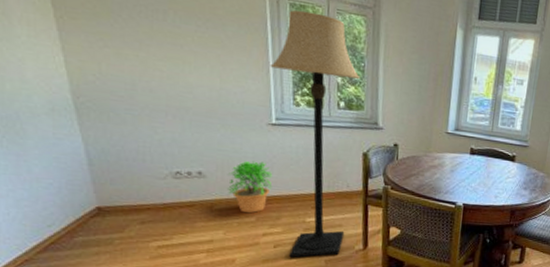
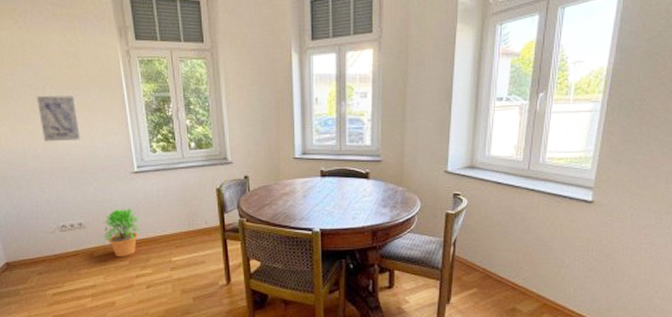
wall art: none [155,20,210,80] -> present [37,95,81,142]
lamp: present [270,9,360,257] -> none [128,64,208,296]

